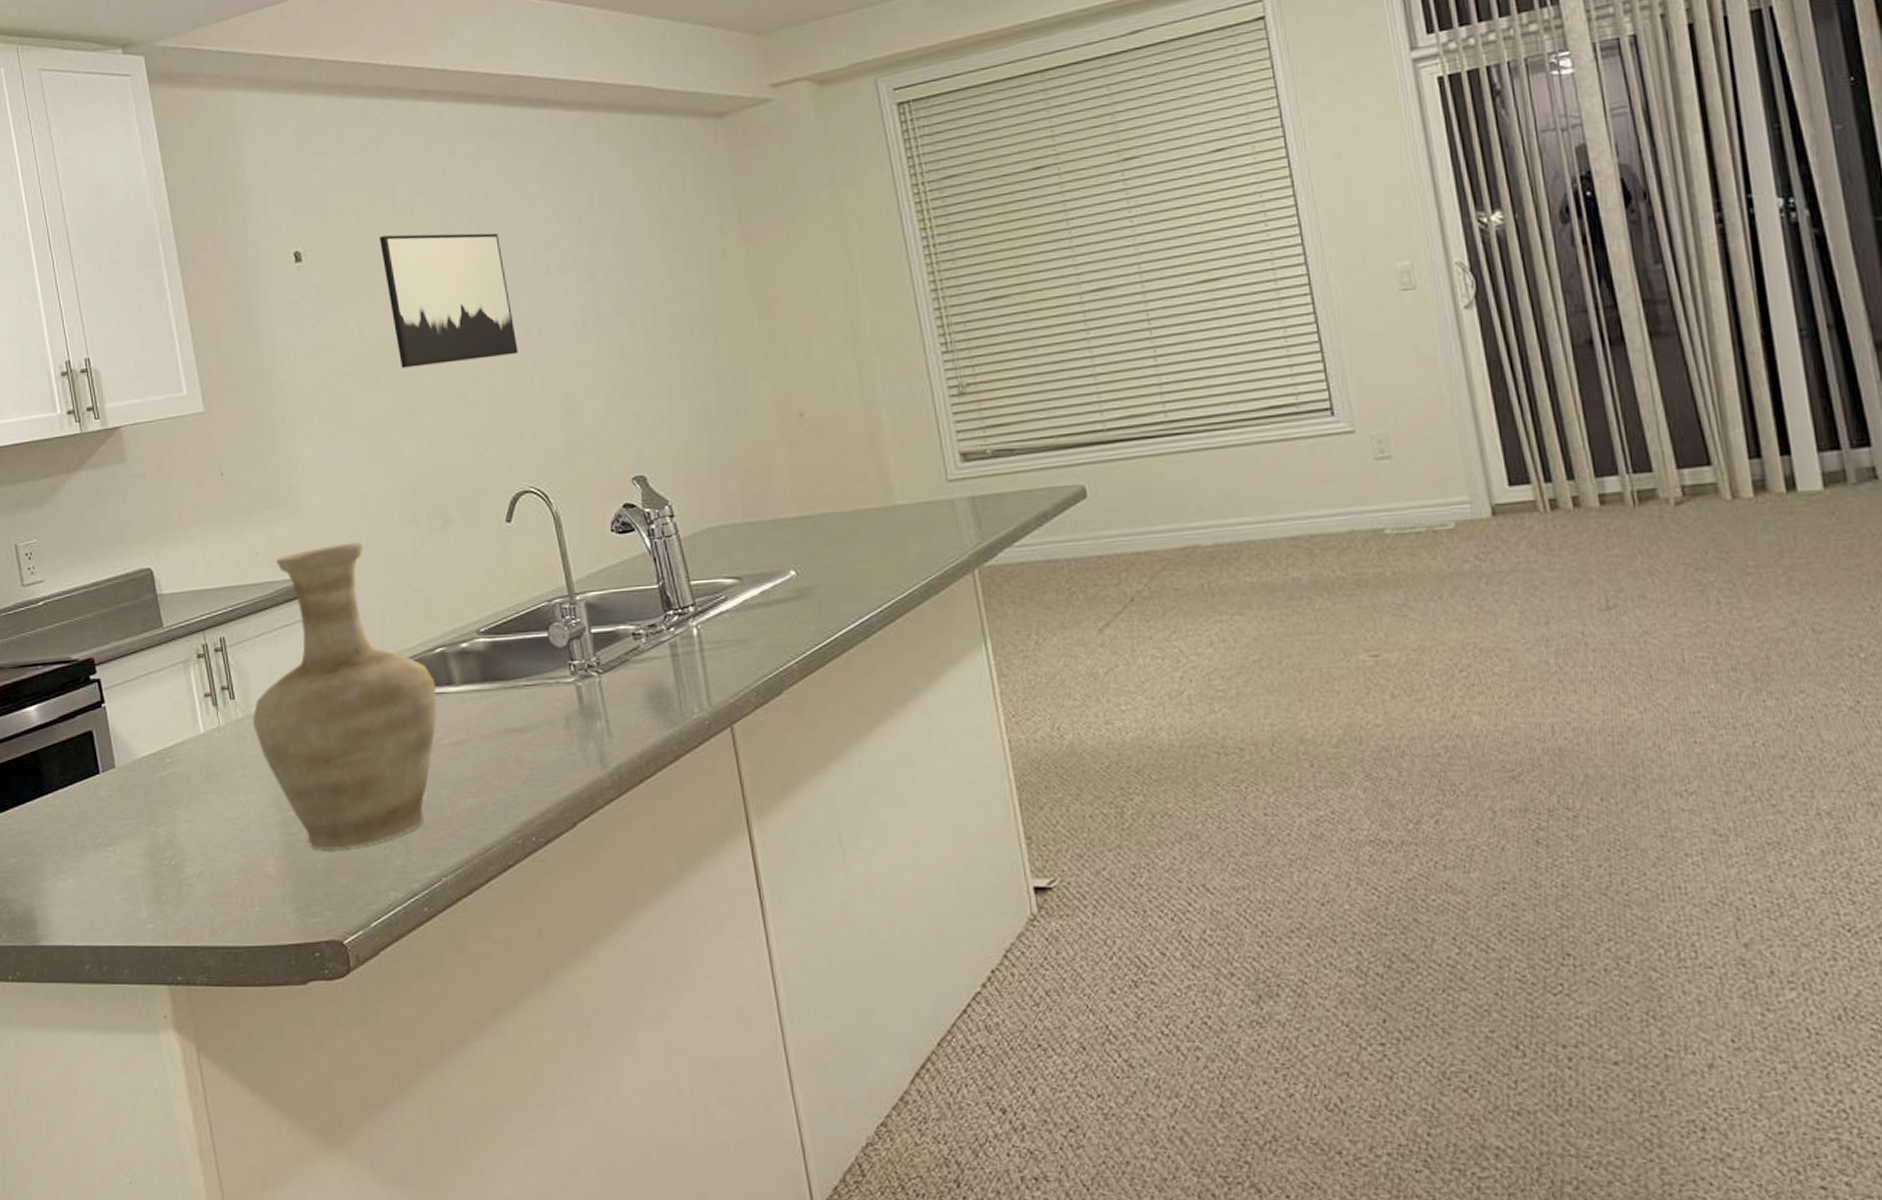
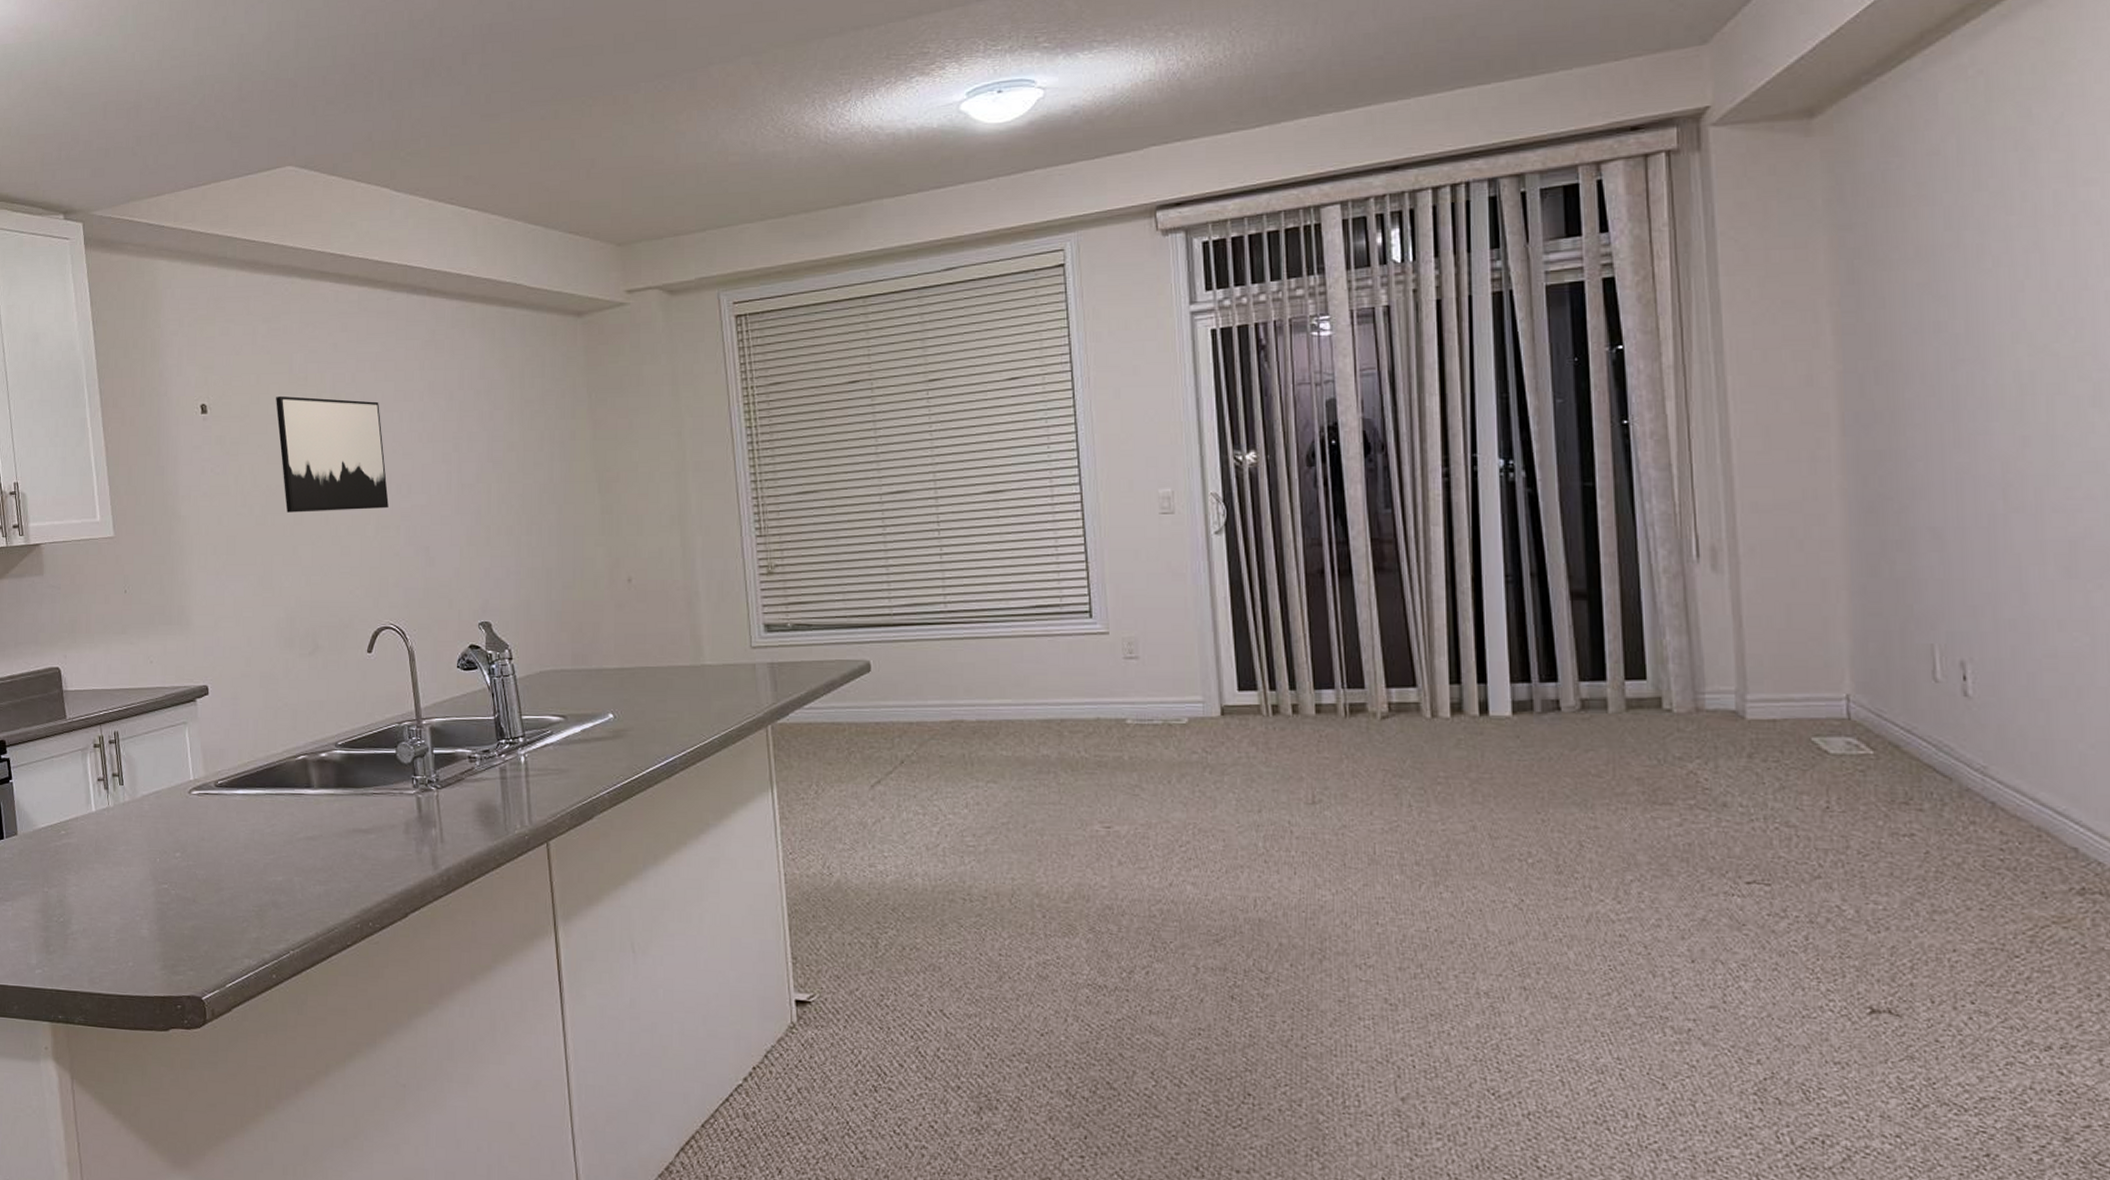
vase: present [253,542,438,850] -> none [138,659,297,920]

